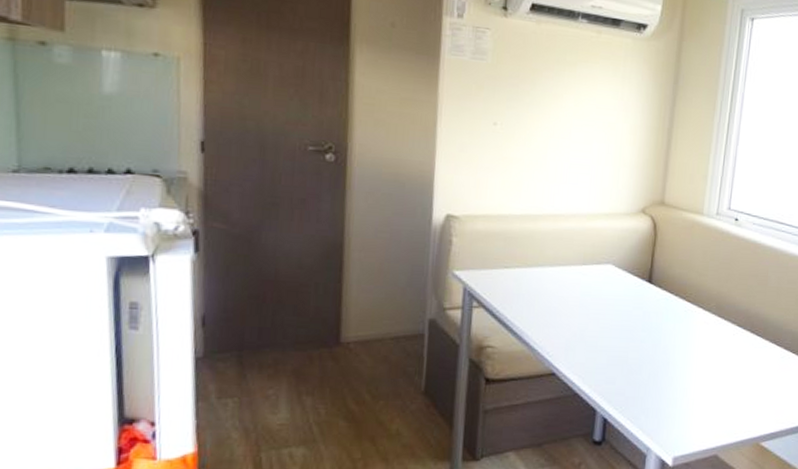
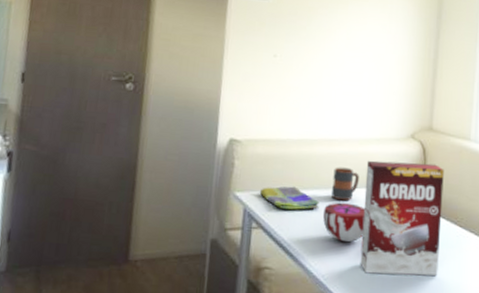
dish towel: none [480,263,544,288] -> present [259,186,319,210]
decorative bowl: none [547,279,592,320] -> present [322,202,365,243]
mug: none [556,243,587,278] -> present [330,167,359,201]
cereal box: none [586,236,675,350] -> present [360,160,444,276]

